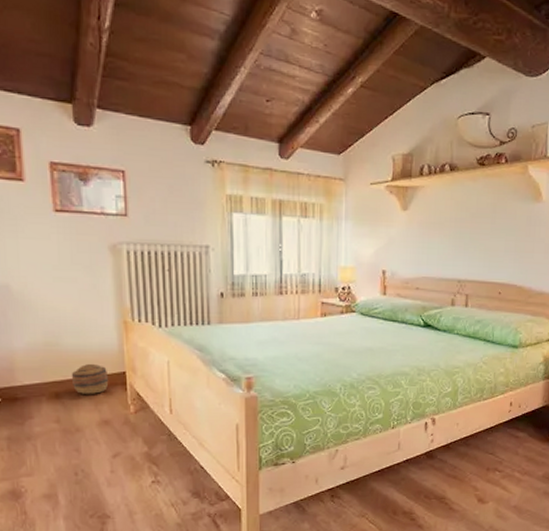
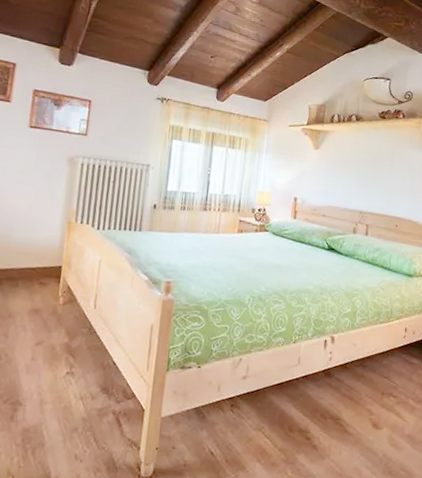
basket: present [71,363,109,394] -> none [14,255,47,284]

